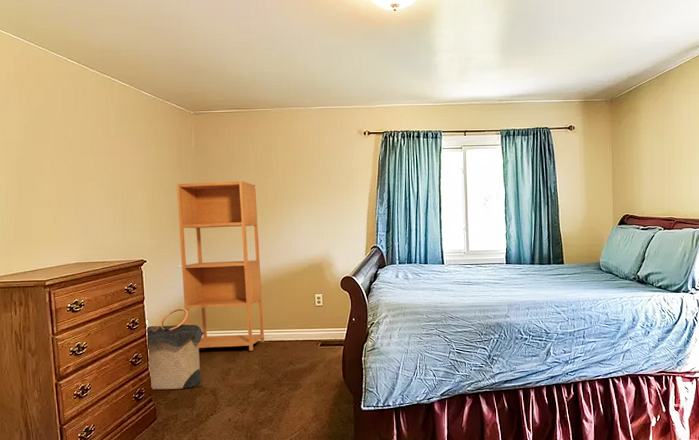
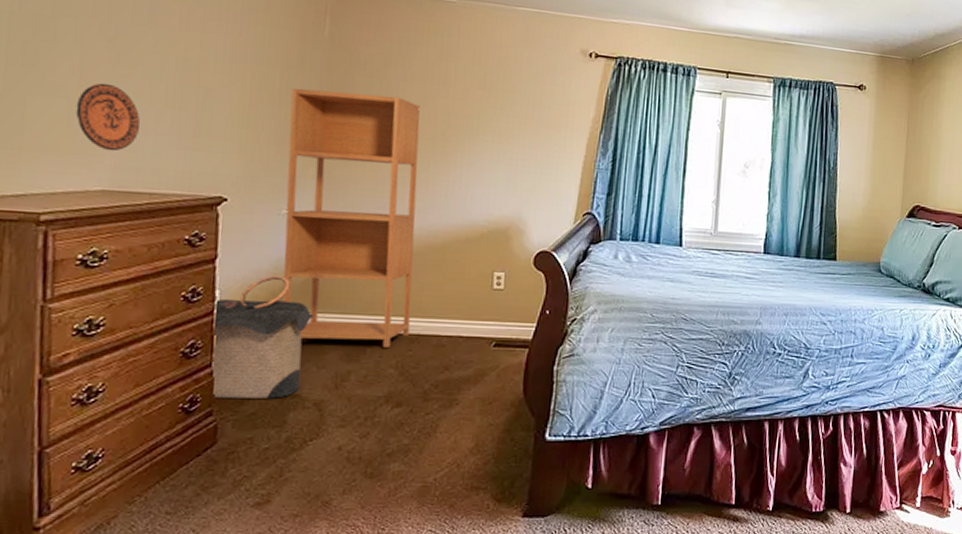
decorative plate: none [57,195,92,238] -> present [75,82,140,152]

